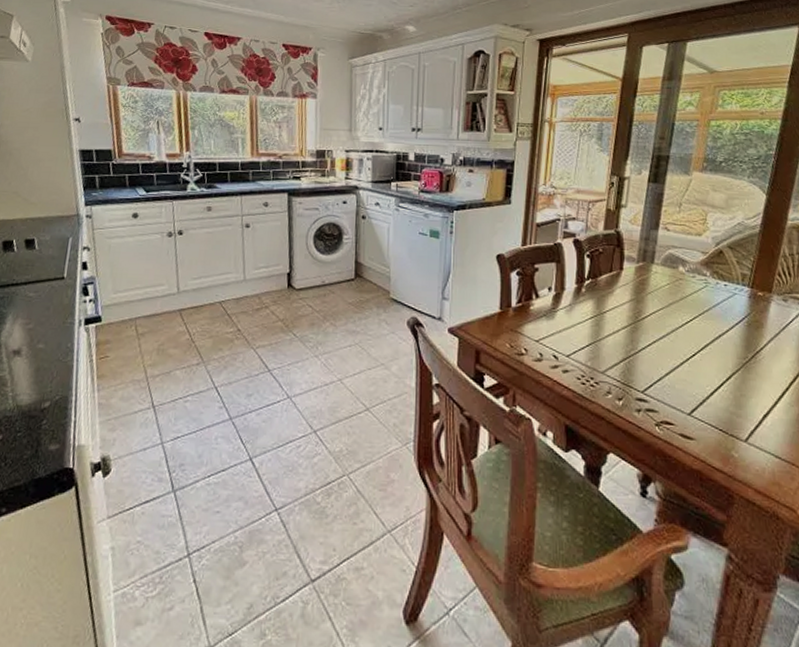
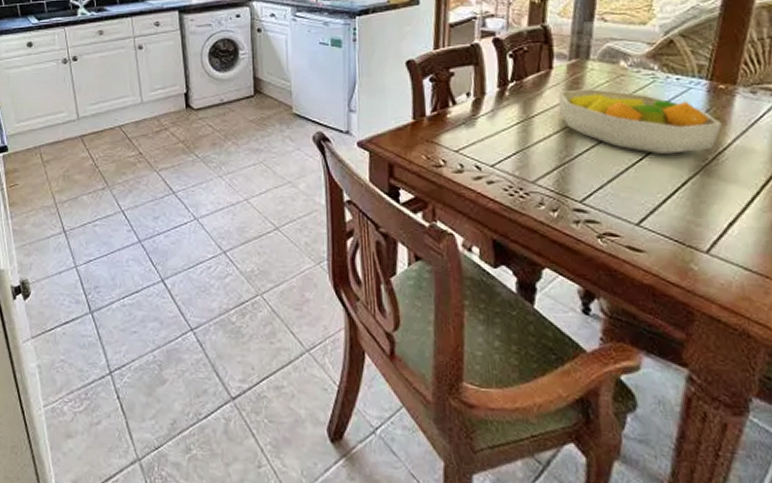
fruit bowl: none [626,289,760,351] -> present [557,89,722,154]

